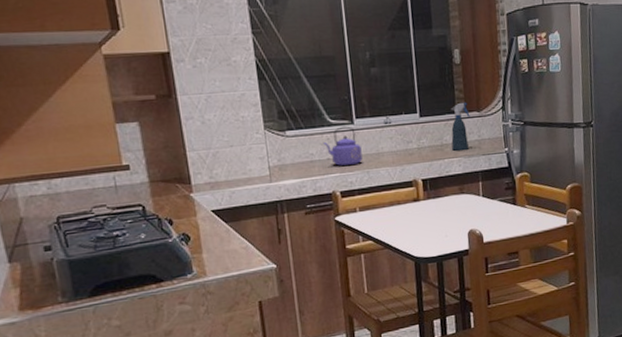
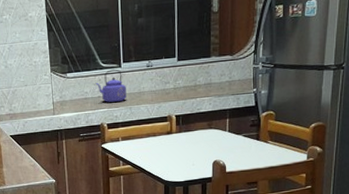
spray bottle: present [451,102,470,151] -> none [204,47,223,91]

